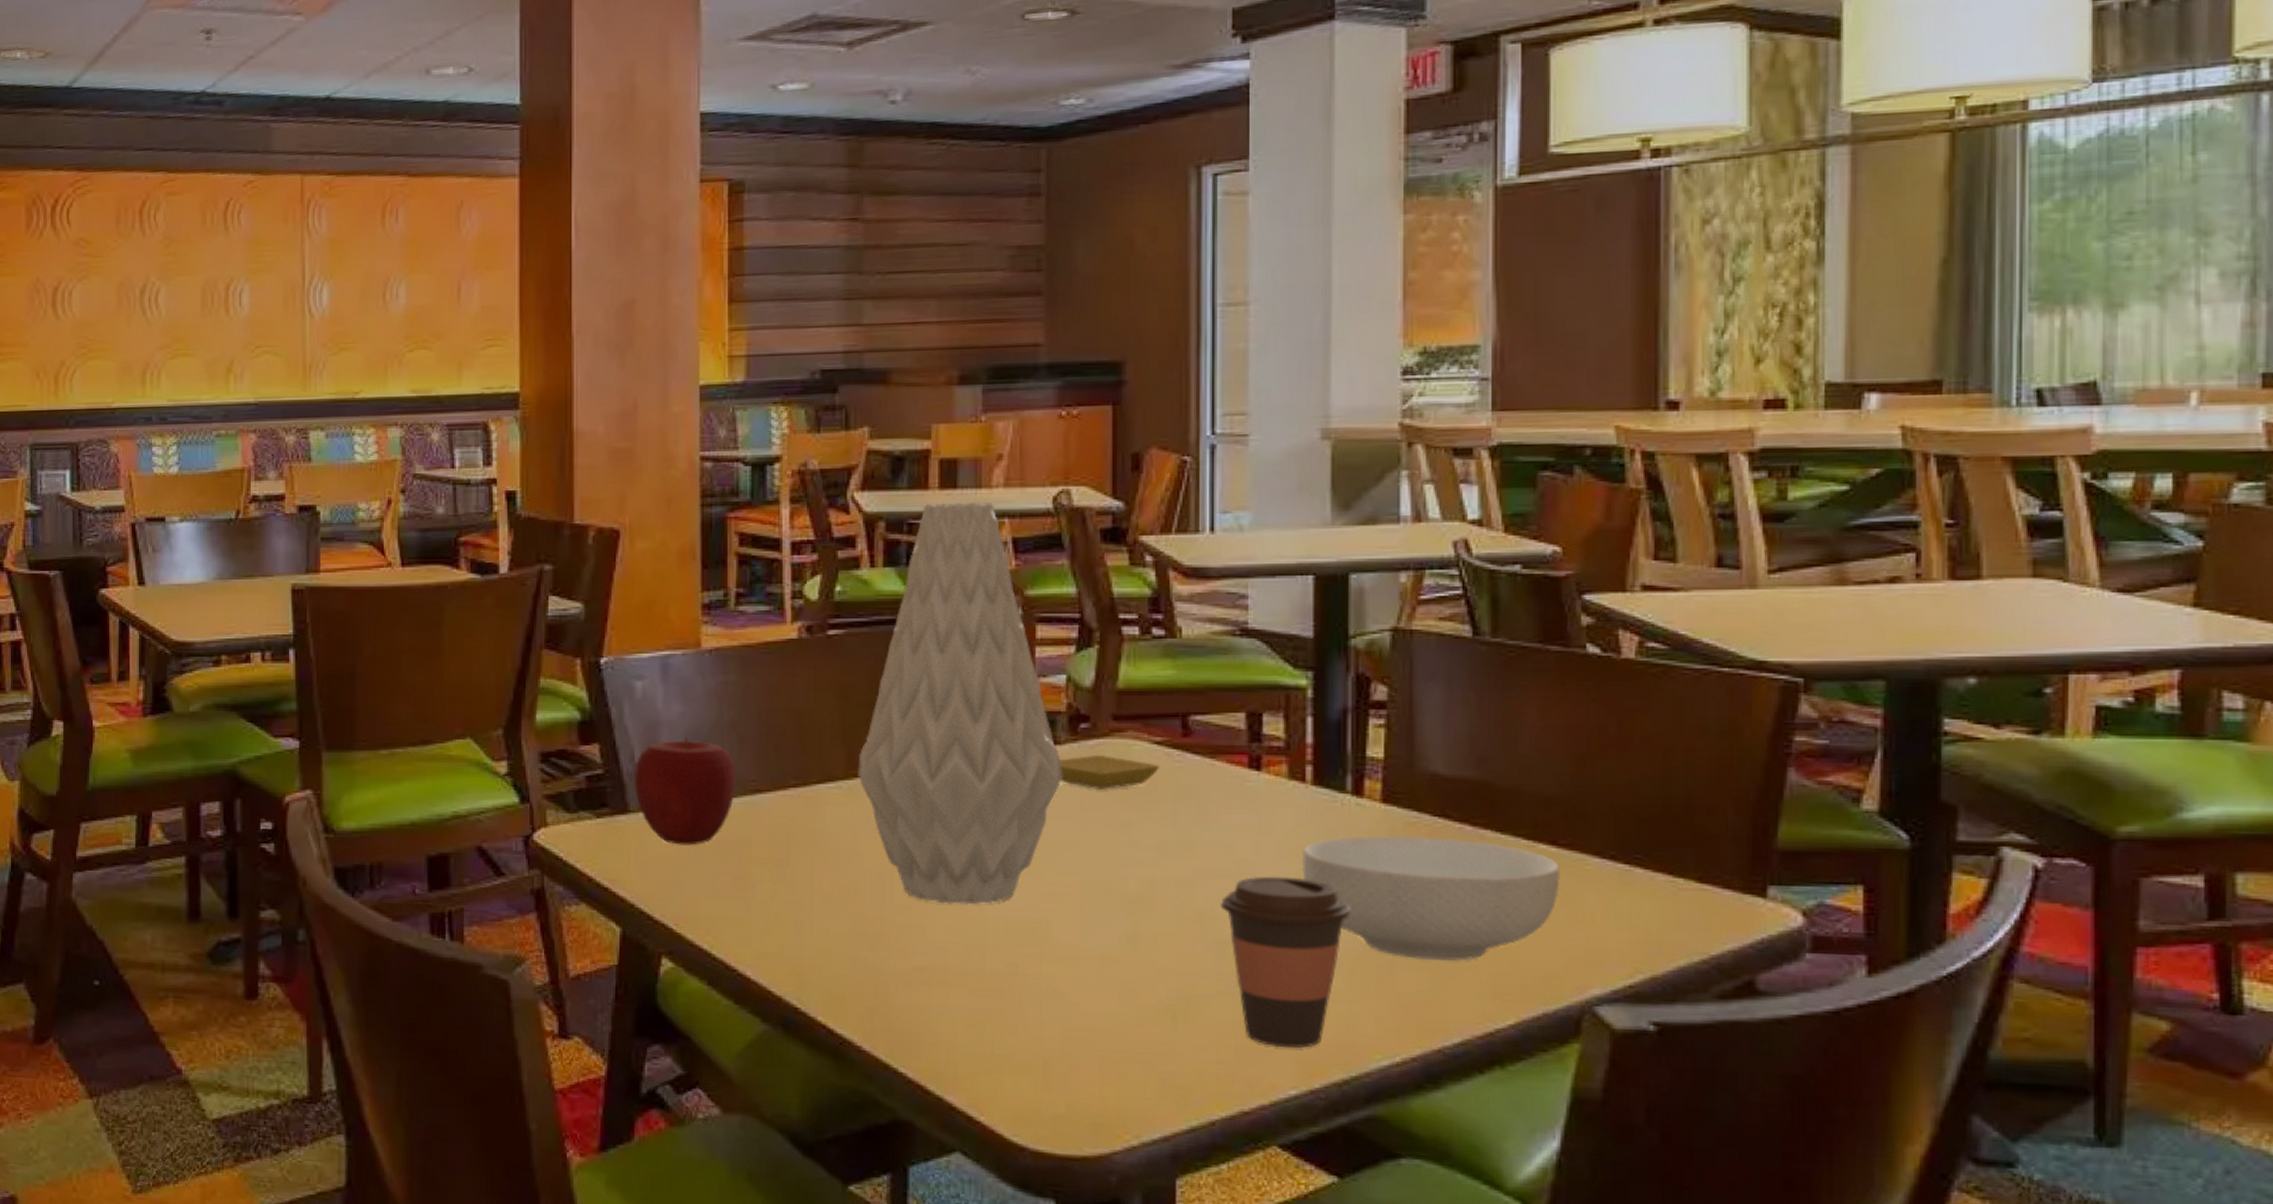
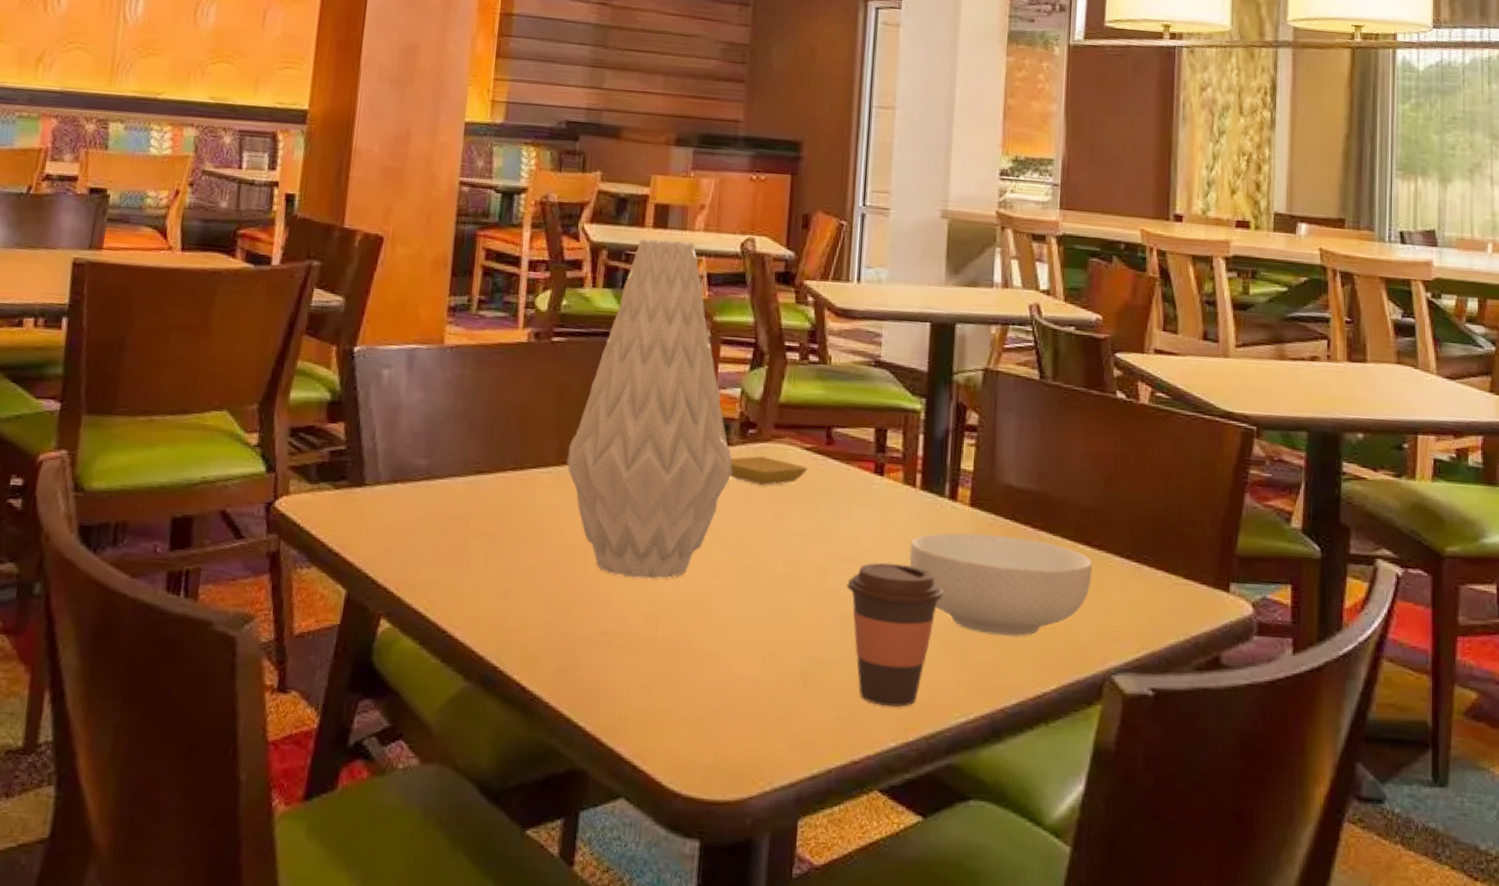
apple: present [633,737,736,846] -> none [372,421,464,518]

